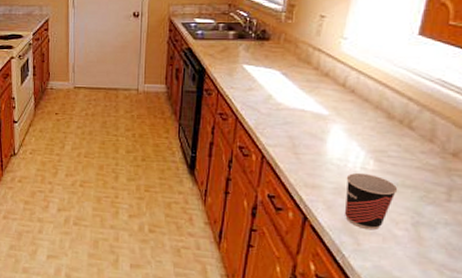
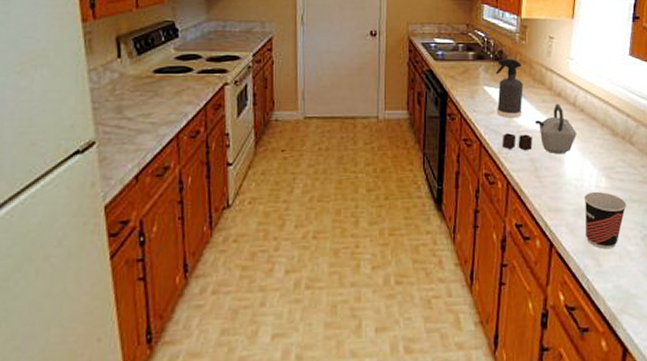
spray bottle: none [256,37,286,97] -> present [495,58,523,119]
kettle: none [258,83,344,134] -> present [502,103,577,155]

